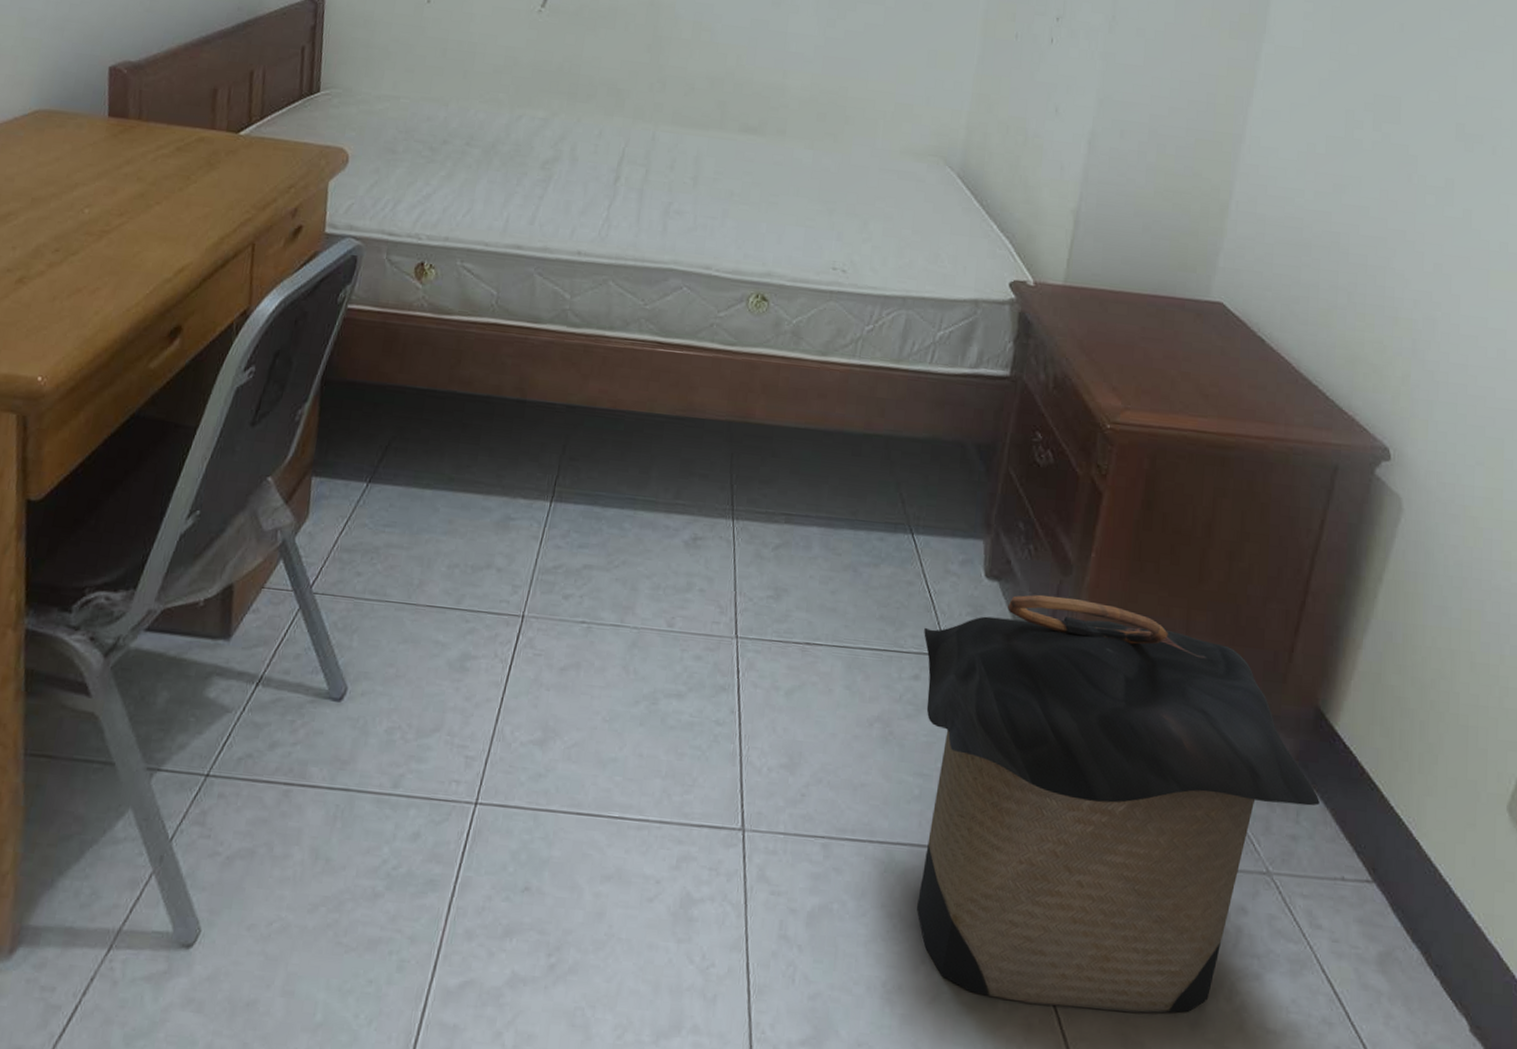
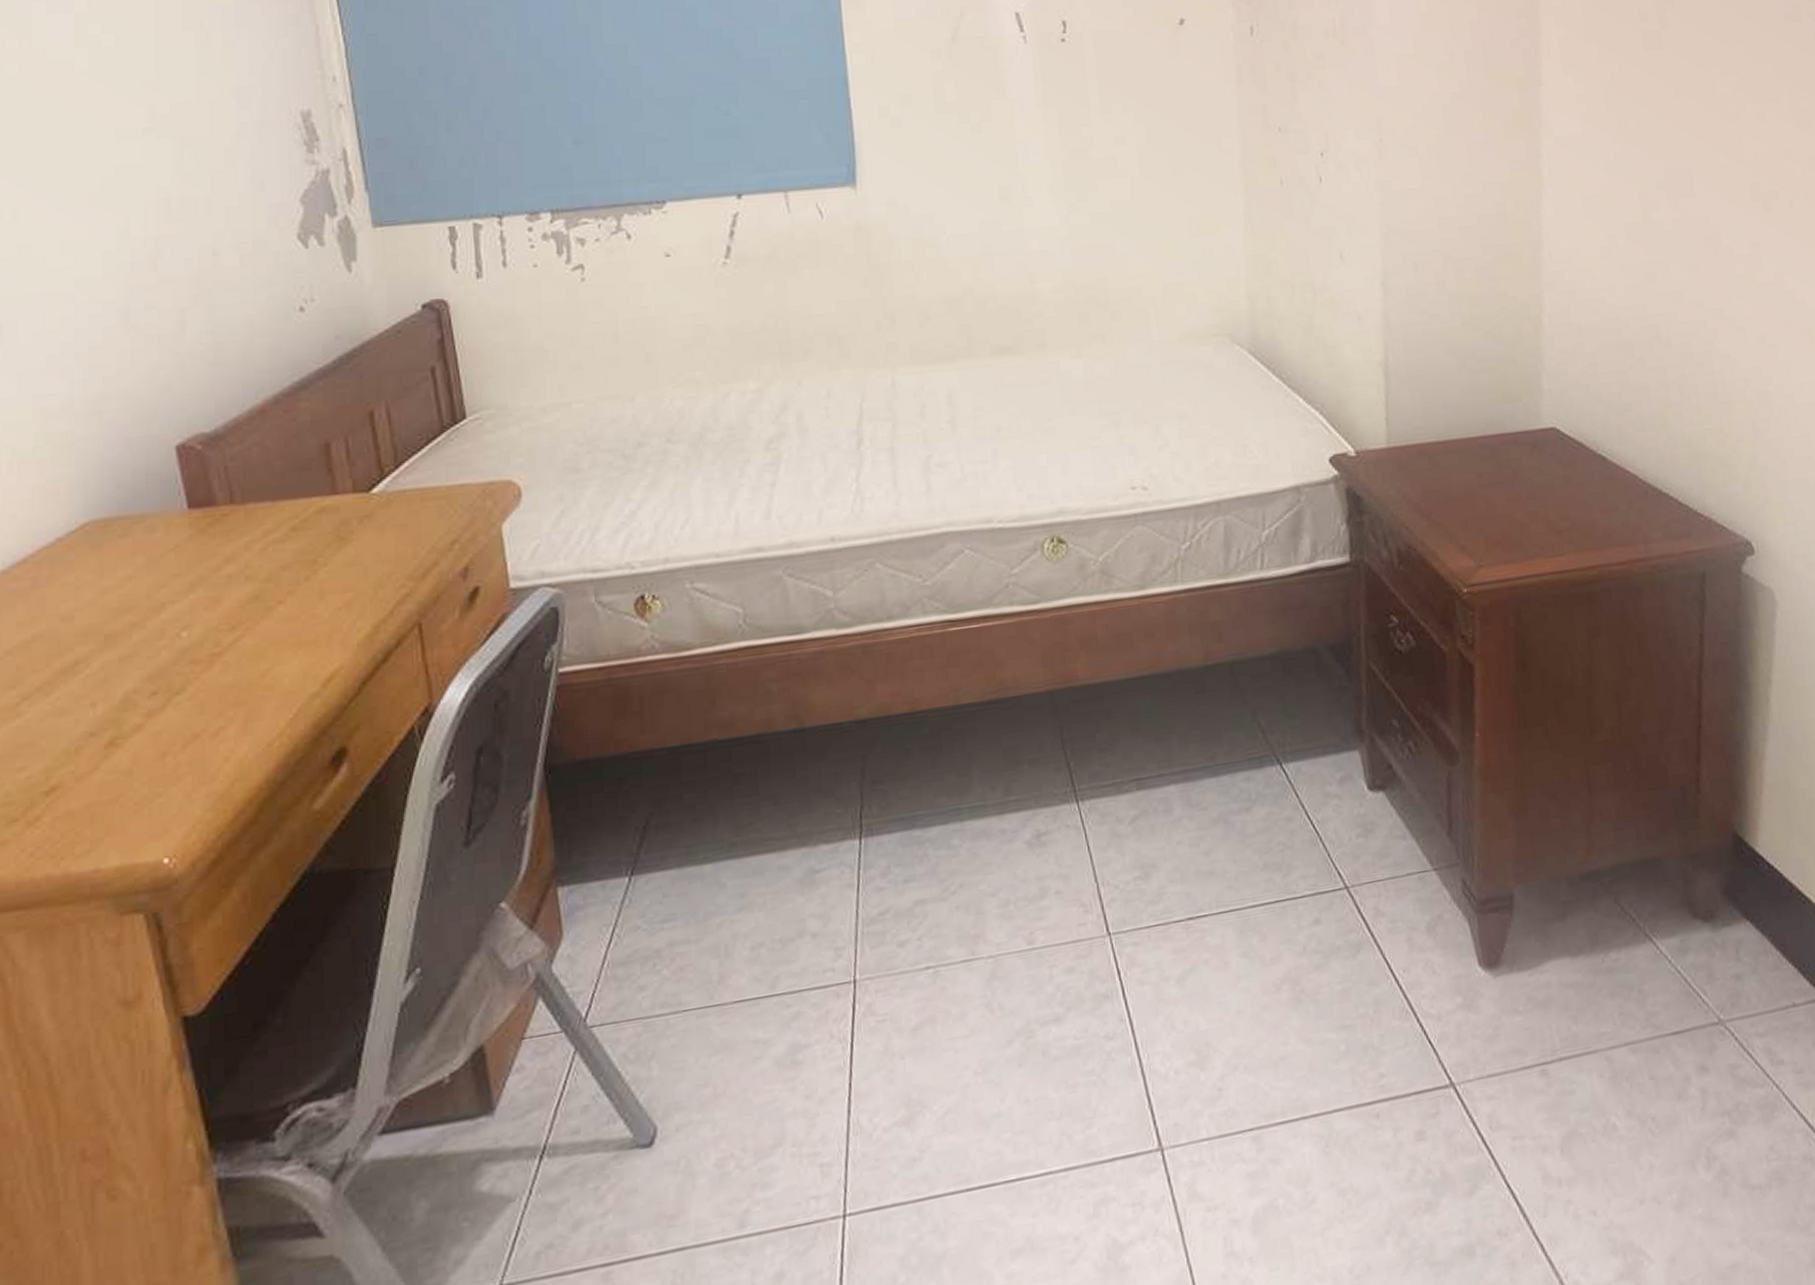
laundry hamper: present [917,594,1320,1014] -> none [1315,784,1756,1249]

